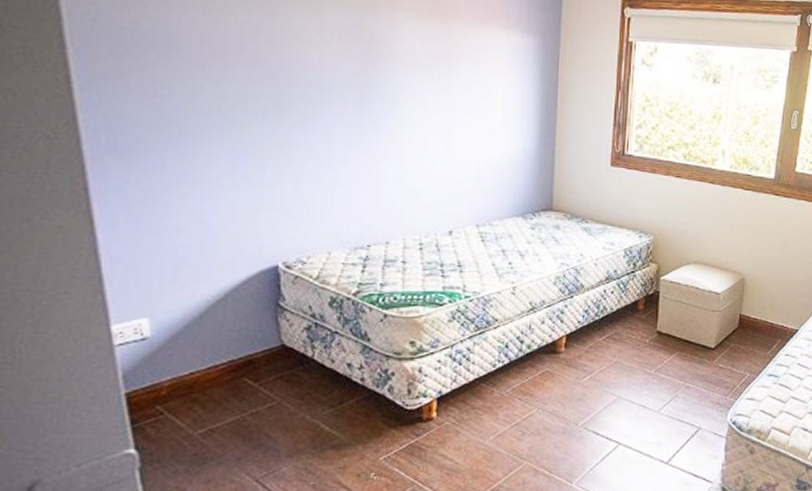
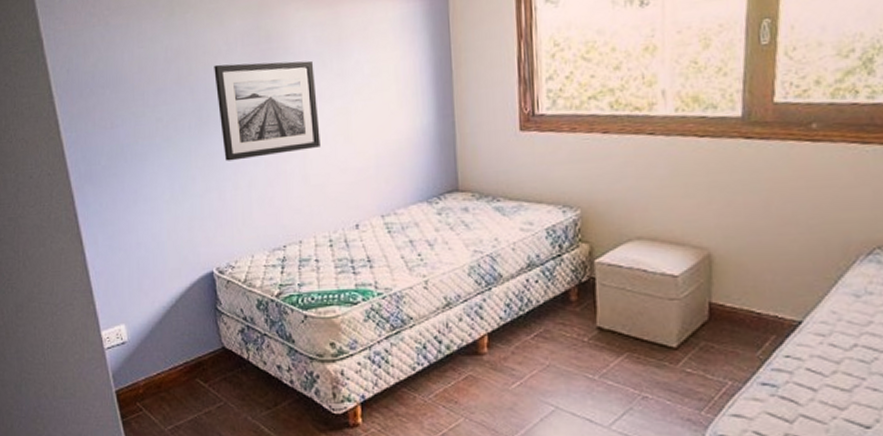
wall art: none [302,53,421,155] -> present [214,60,321,161]

